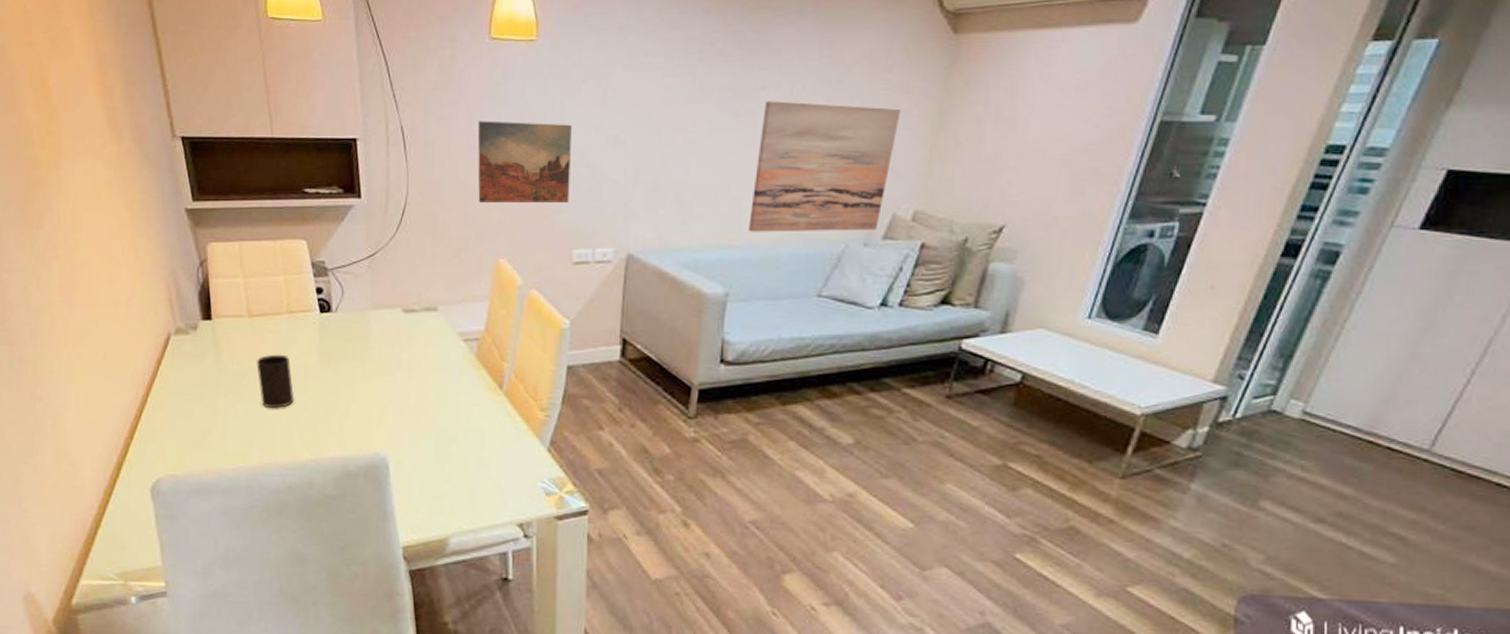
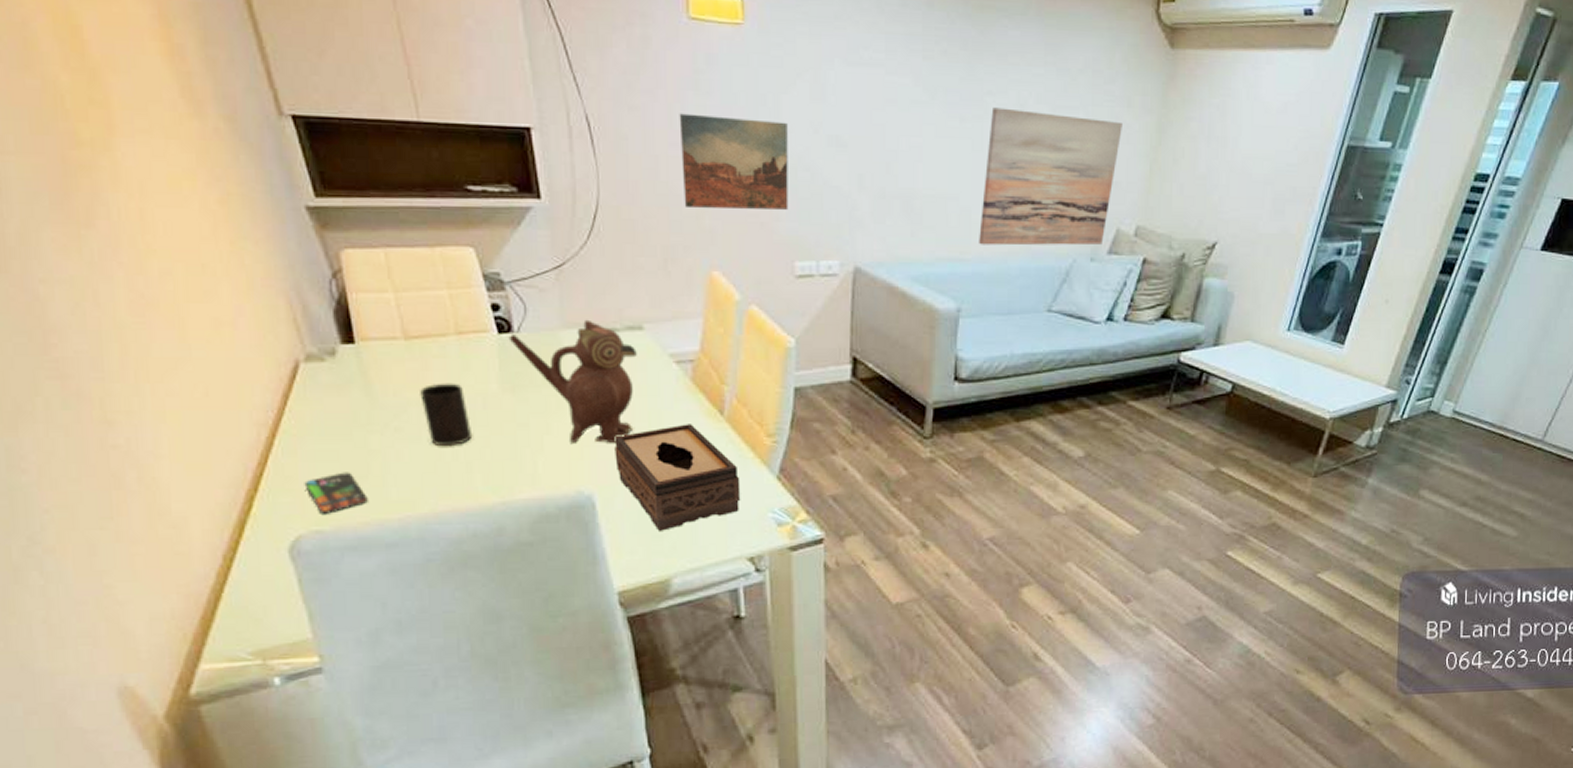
smartphone: none [166,427,211,461] -> present [304,472,368,514]
teapot: none [328,301,431,412] -> present [508,319,637,444]
tissue box: none [407,396,515,493] -> present [614,424,741,531]

